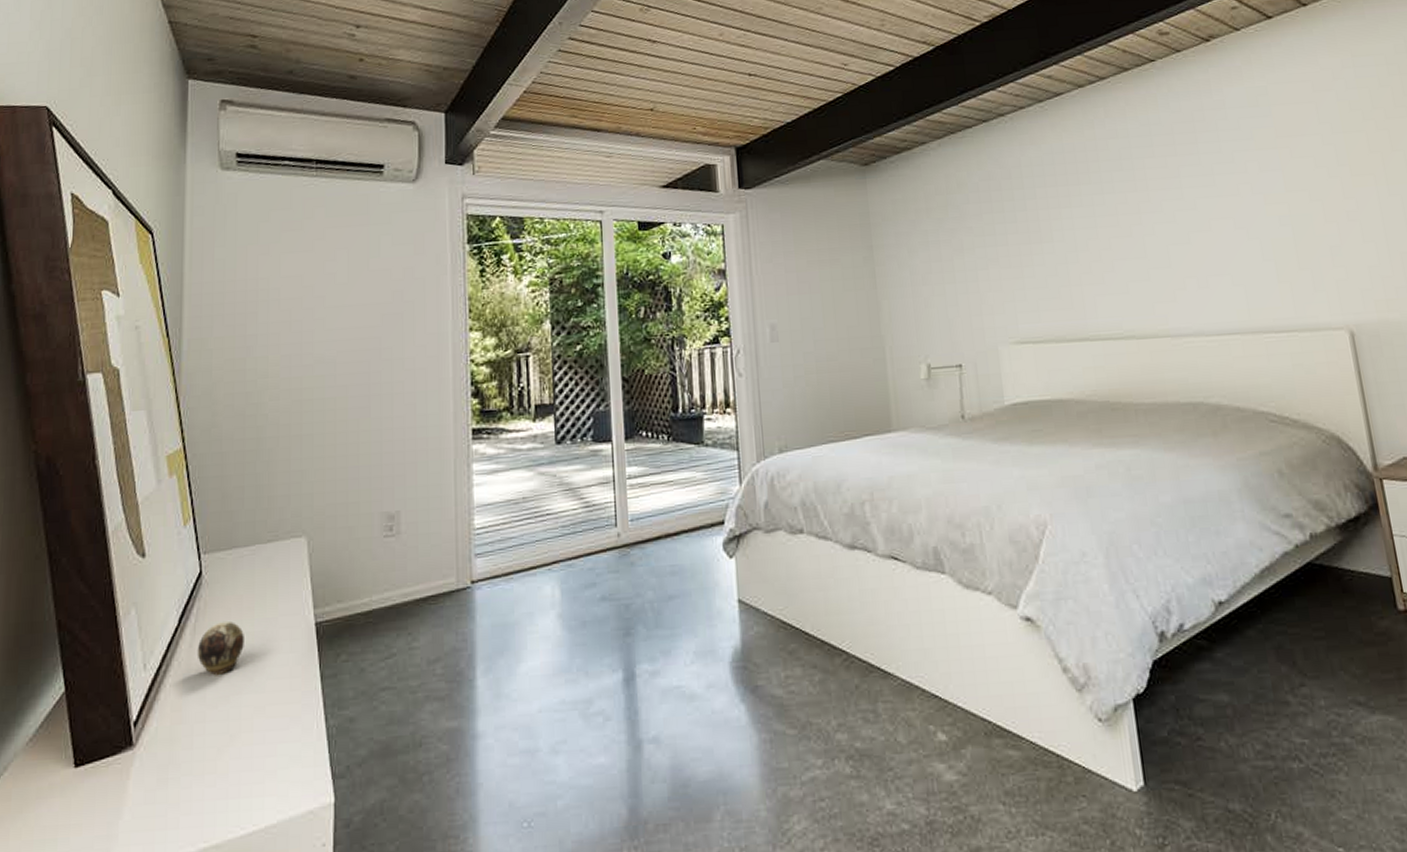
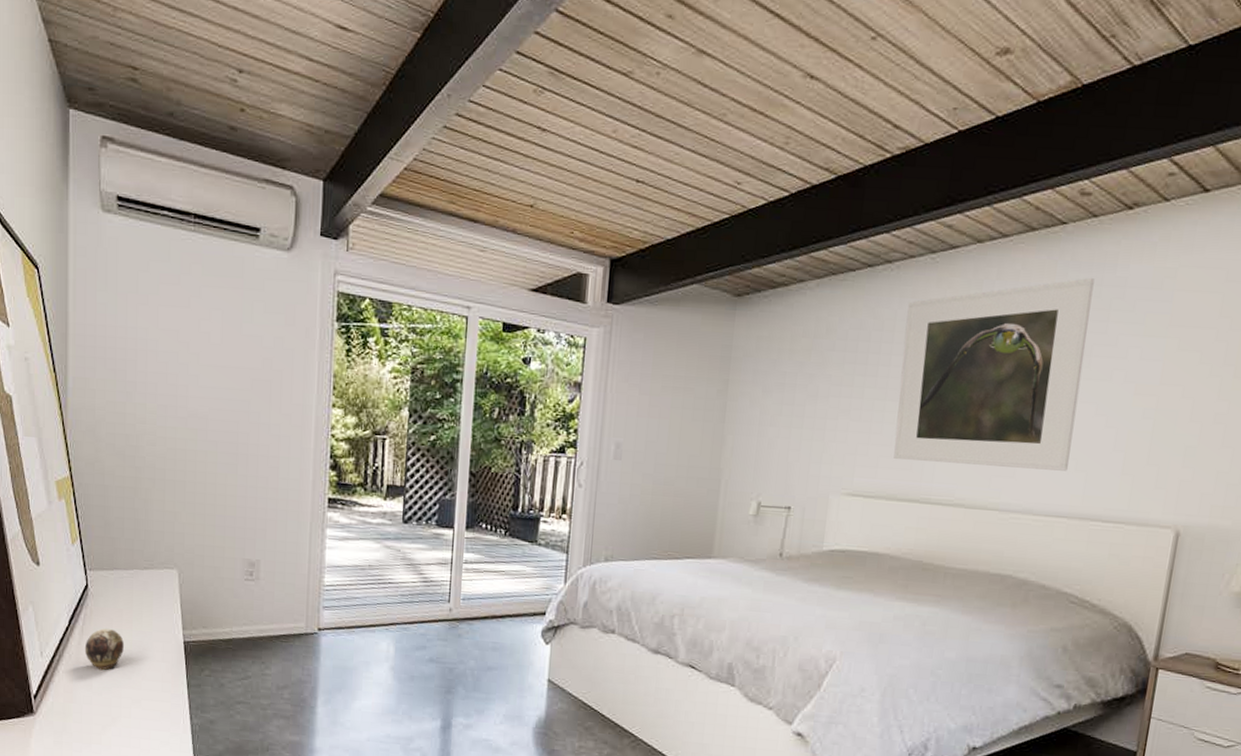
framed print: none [1029,105,1225,300] -> present [893,278,1095,471]

